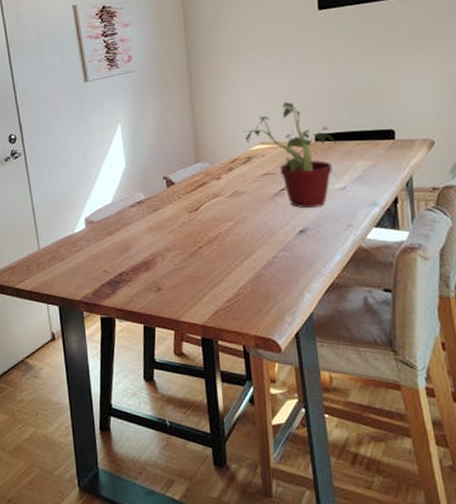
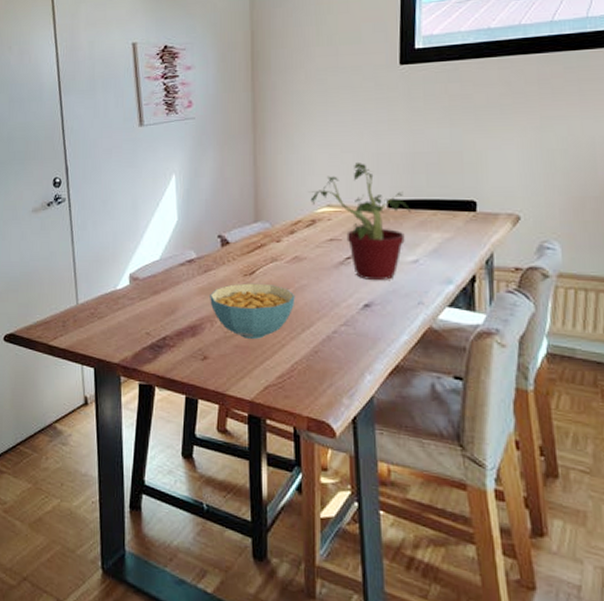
cereal bowl: none [159,218,237,269] -> present [210,283,295,339]

